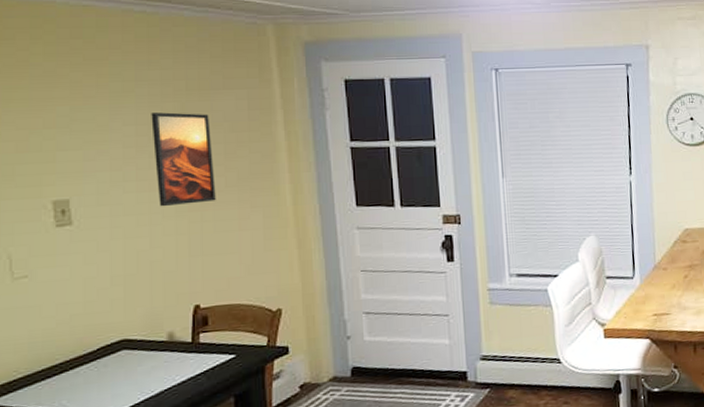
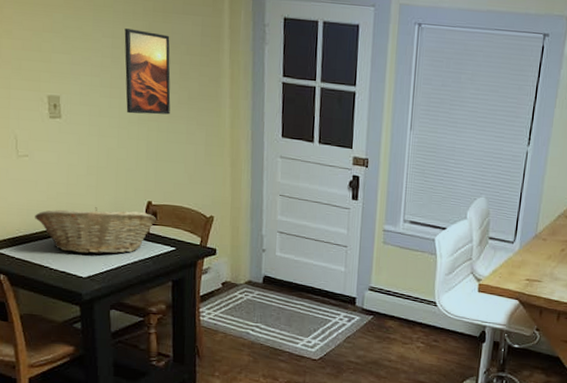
fruit basket: none [40,319,207,387] -> present [35,207,156,254]

